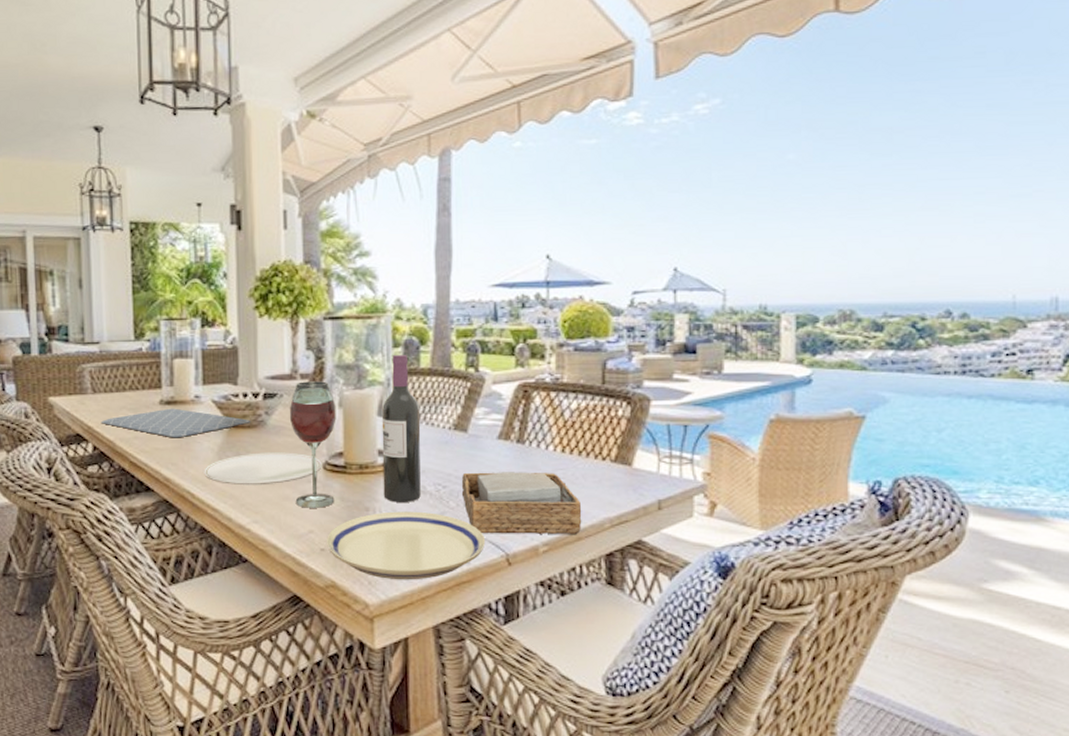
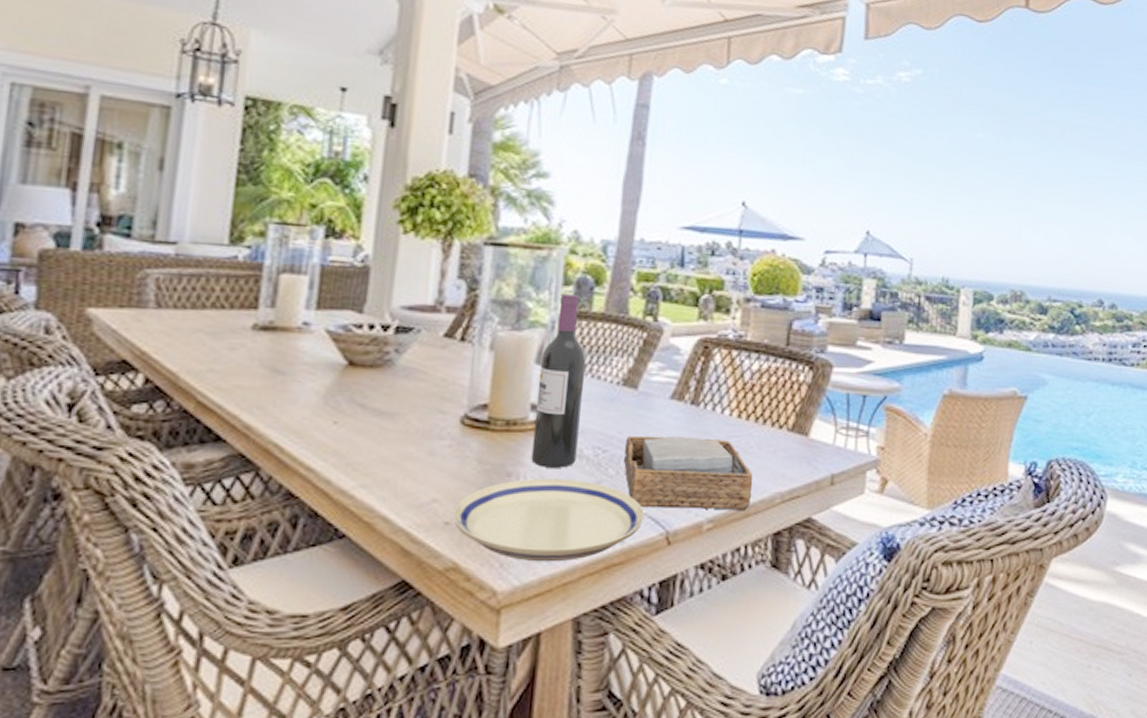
placemat: present [100,408,251,438] -> none [161,335,375,375]
plate: present [204,452,322,486] -> none [301,399,460,441]
wineglass: present [289,381,336,508] -> none [419,316,487,471]

